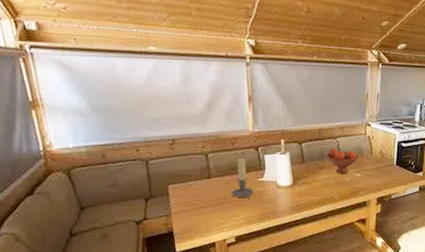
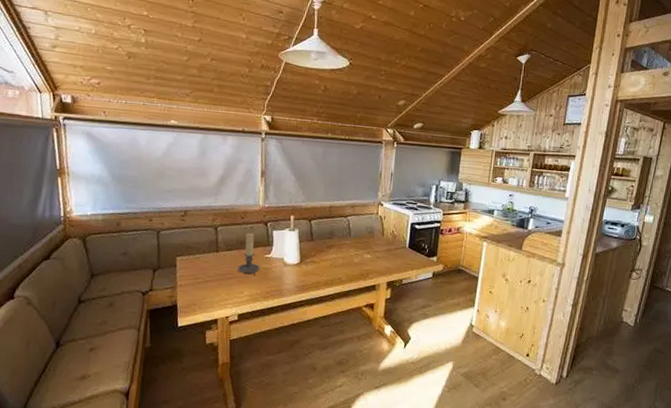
fruit bowl: present [326,148,359,174] -> none [336,227,370,255]

